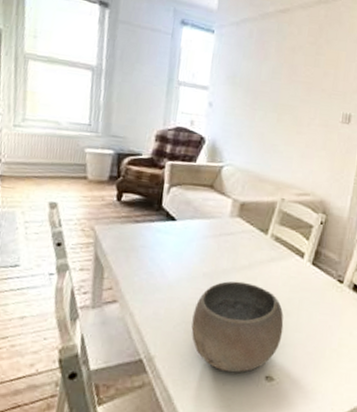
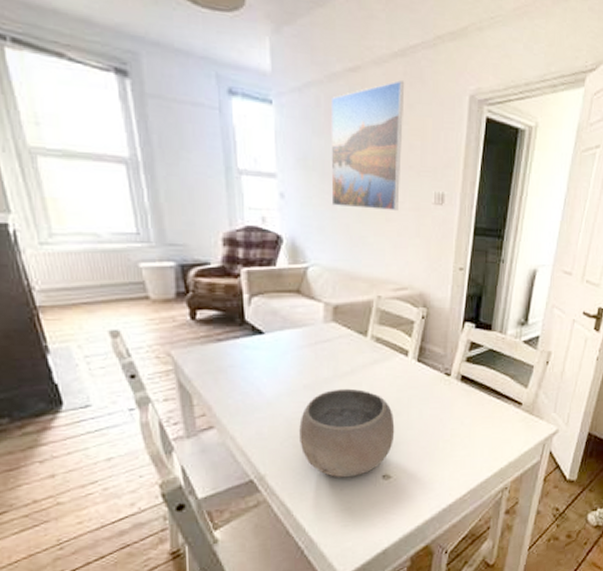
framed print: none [251,21,325,126] -> present [331,80,405,212]

